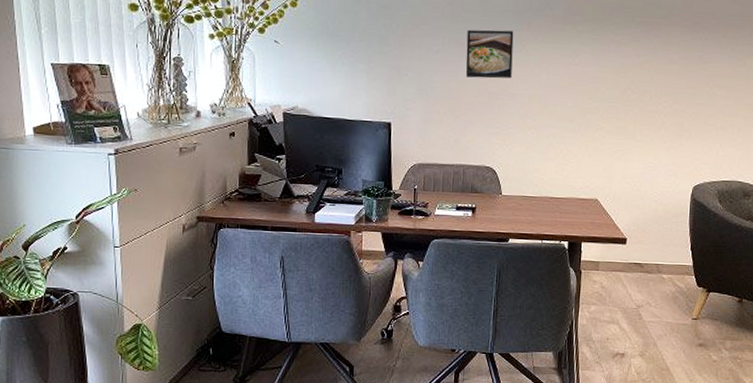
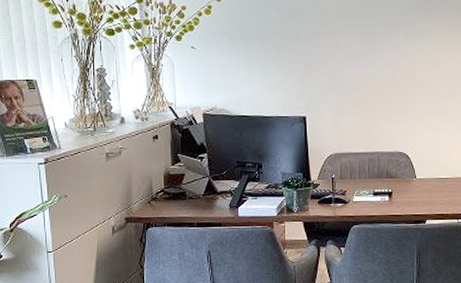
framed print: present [465,29,514,79] -> none [373,23,418,69]

